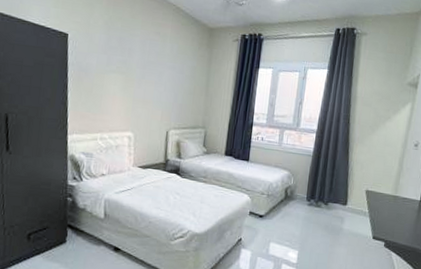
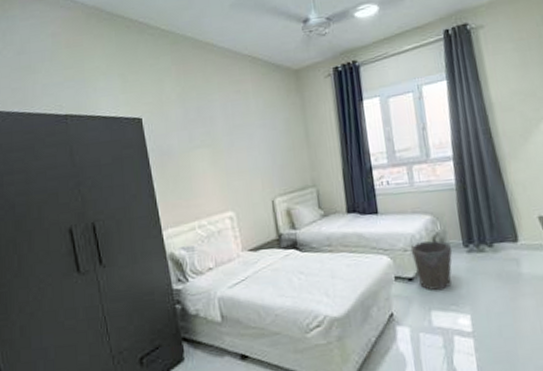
waste bin: none [267,190,298,229] -> present [410,240,453,291]

